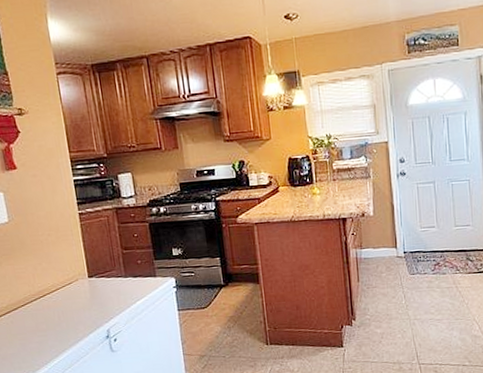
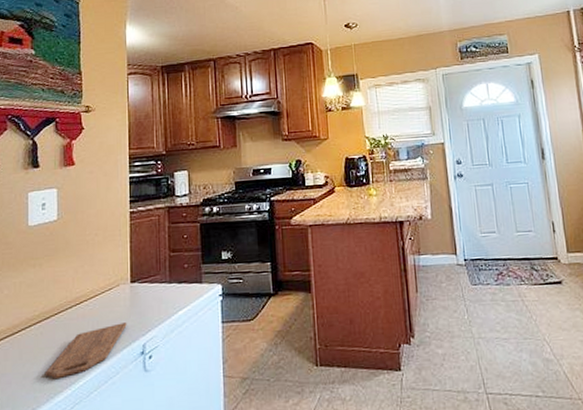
cutting board: none [21,312,90,360] -> present [44,323,127,380]

